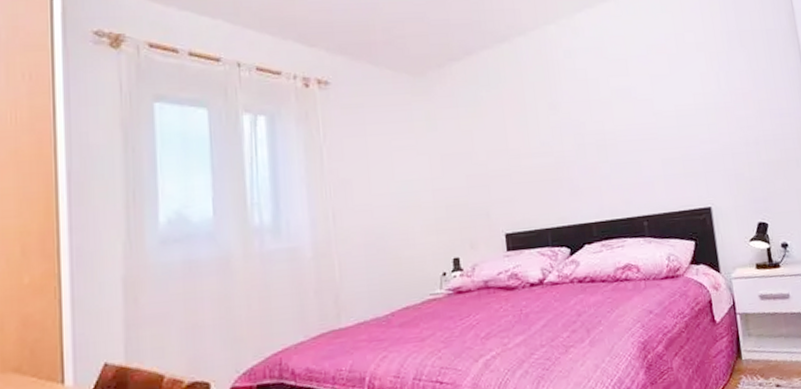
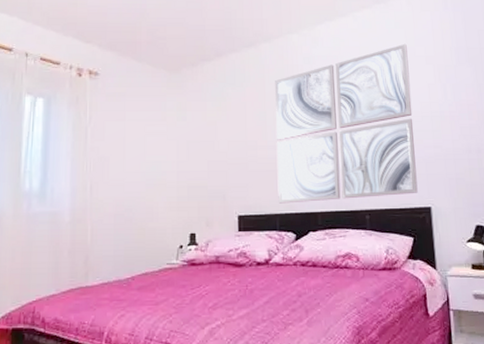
wall art: none [534,29,697,217] -> present [275,43,418,204]

